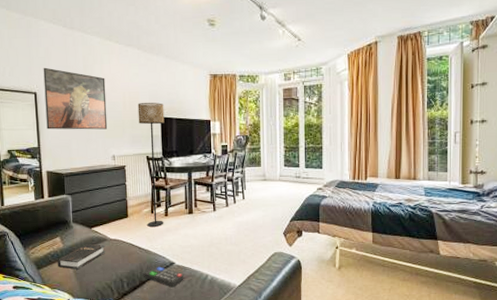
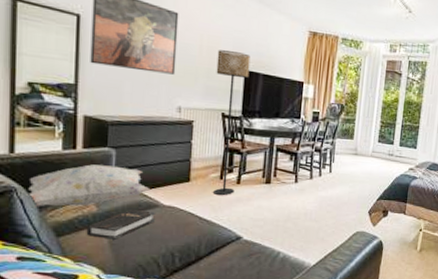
decorative pillow: none [15,209,99,247] -> present [26,164,150,207]
remote control: present [143,265,184,287] -> none [201,239,252,264]

